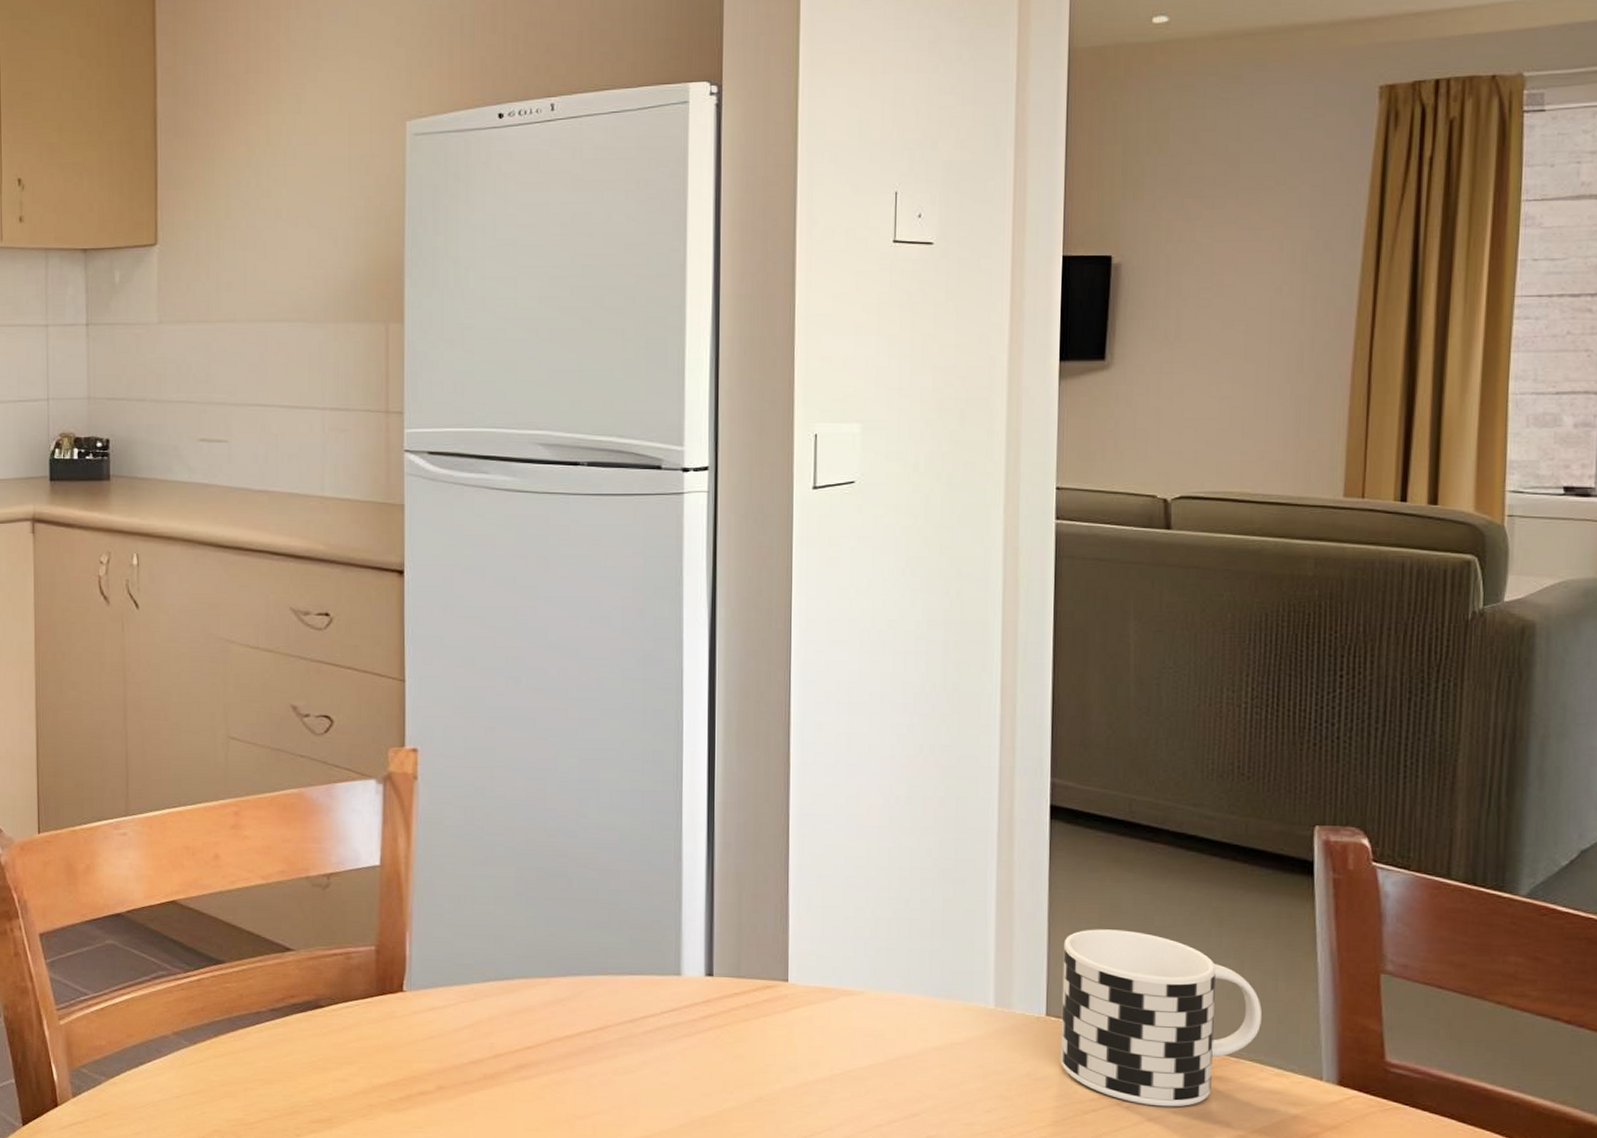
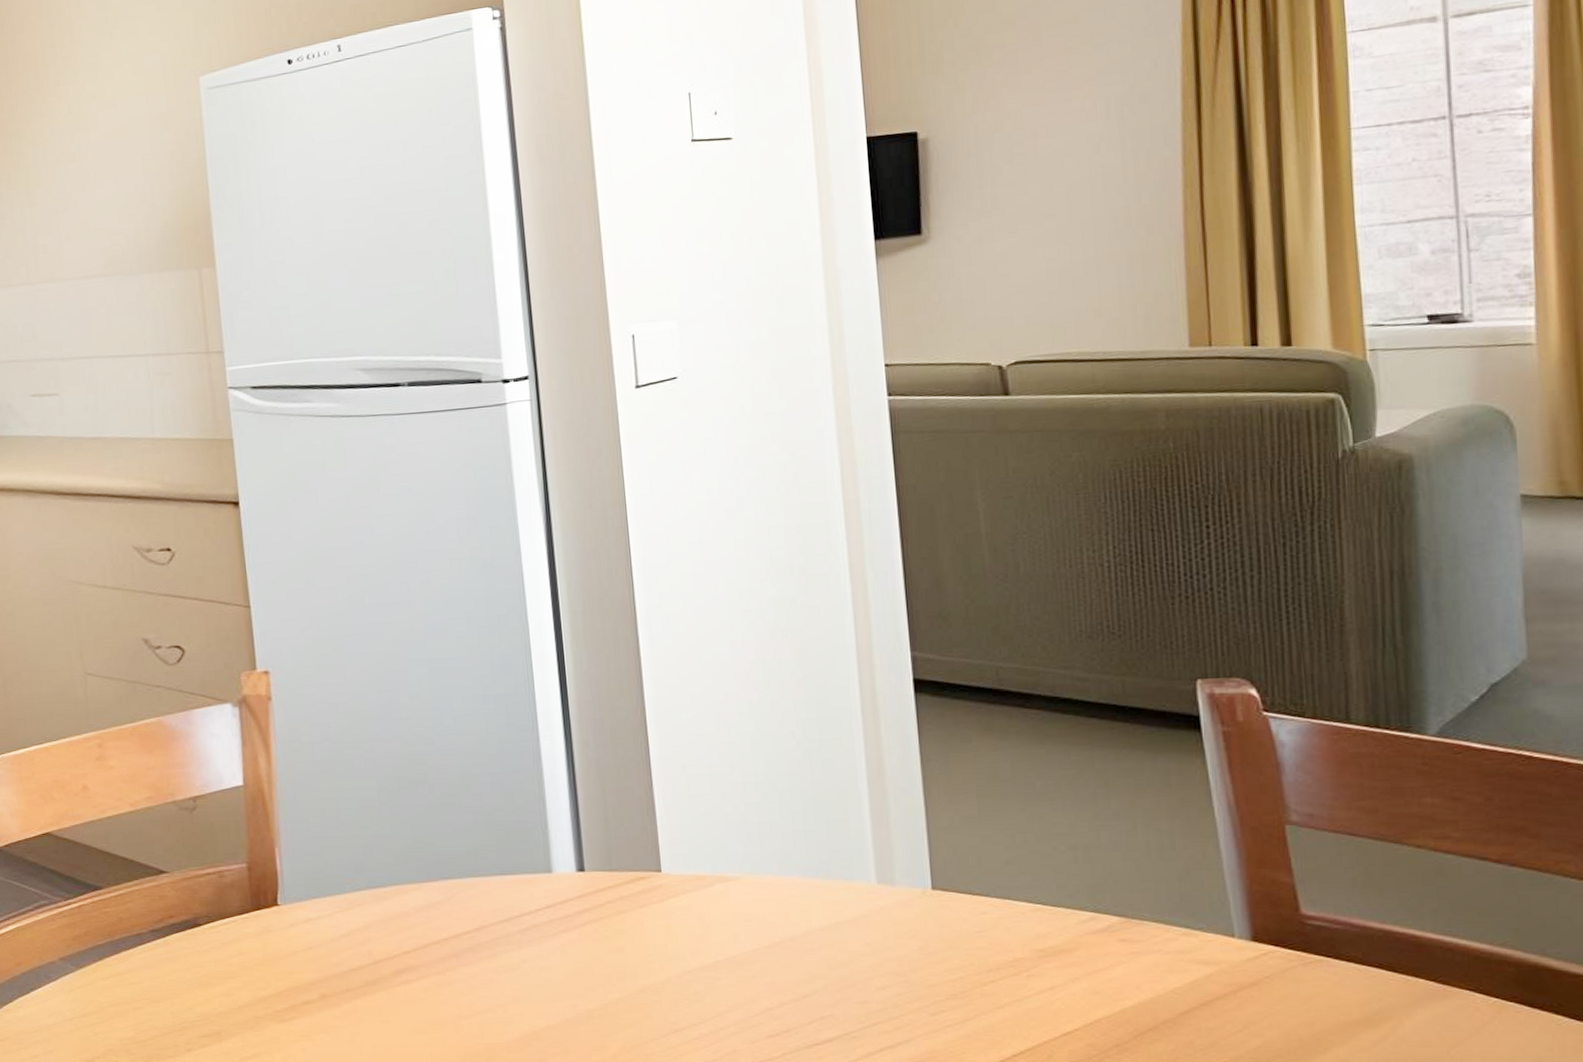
cup: present [1060,929,1262,1107] -> none [942,798,1162,974]

